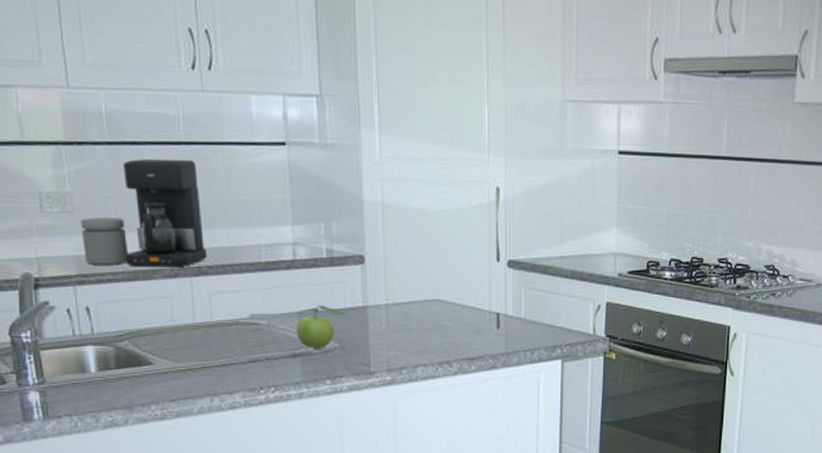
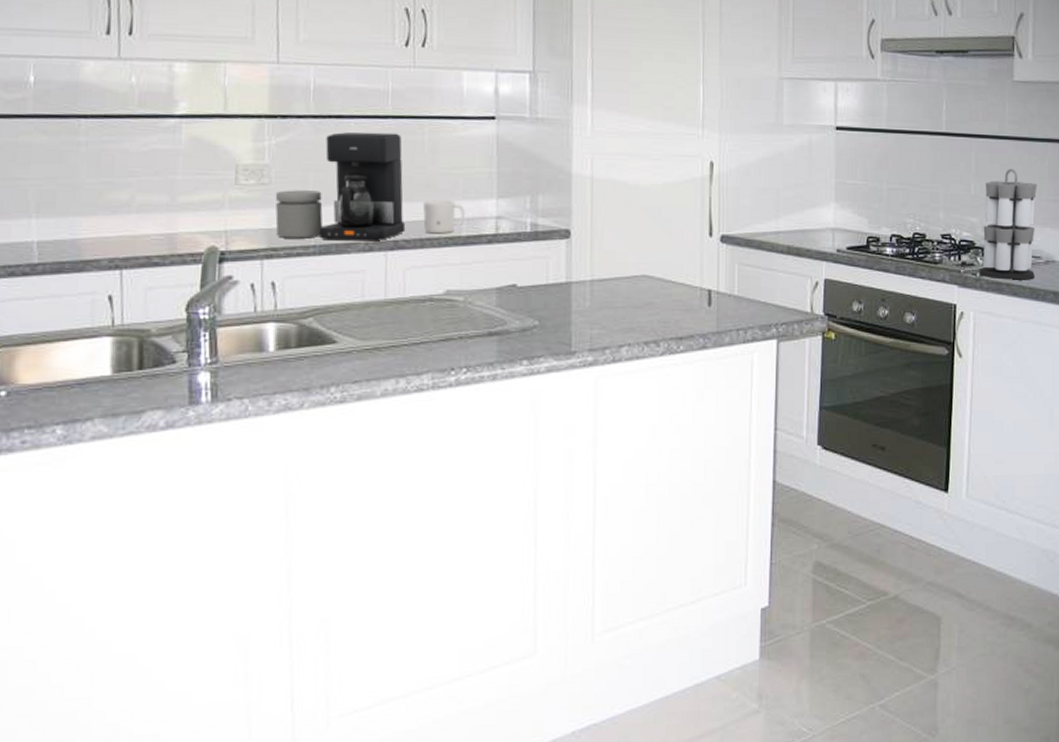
mug: none [223,227,263,260] -> present [423,200,465,234]
fruit: present [296,305,348,348] -> none [493,281,550,327]
spice rack: none [752,192,813,303] -> present [979,168,1038,280]

